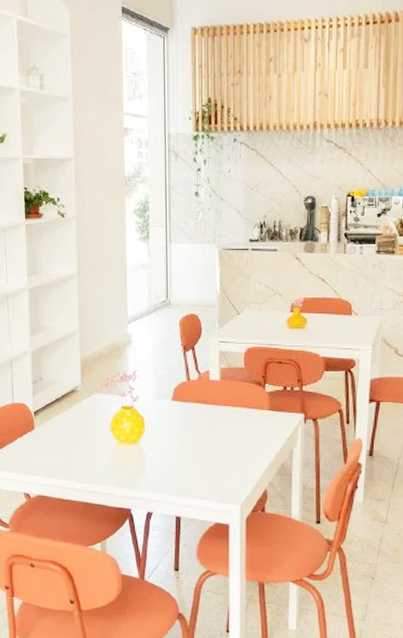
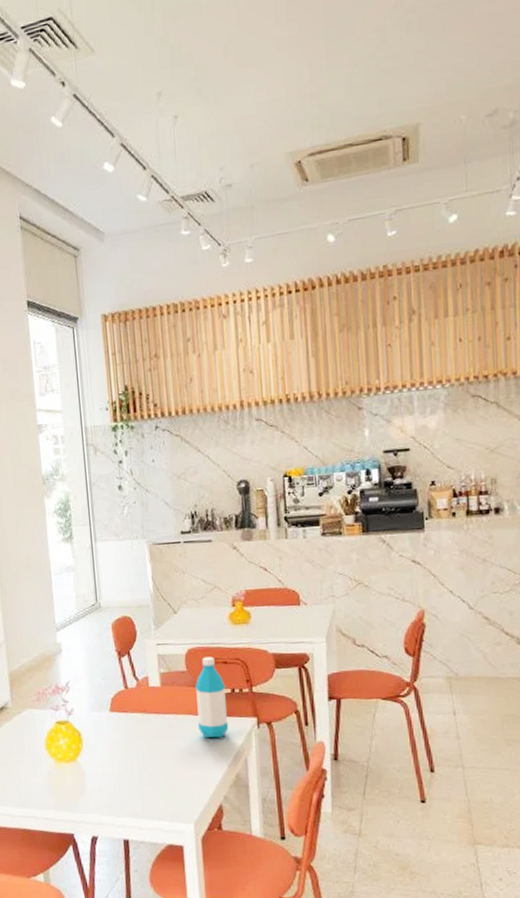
water bottle: none [250,356,279,430] -> present [194,657,229,738]

